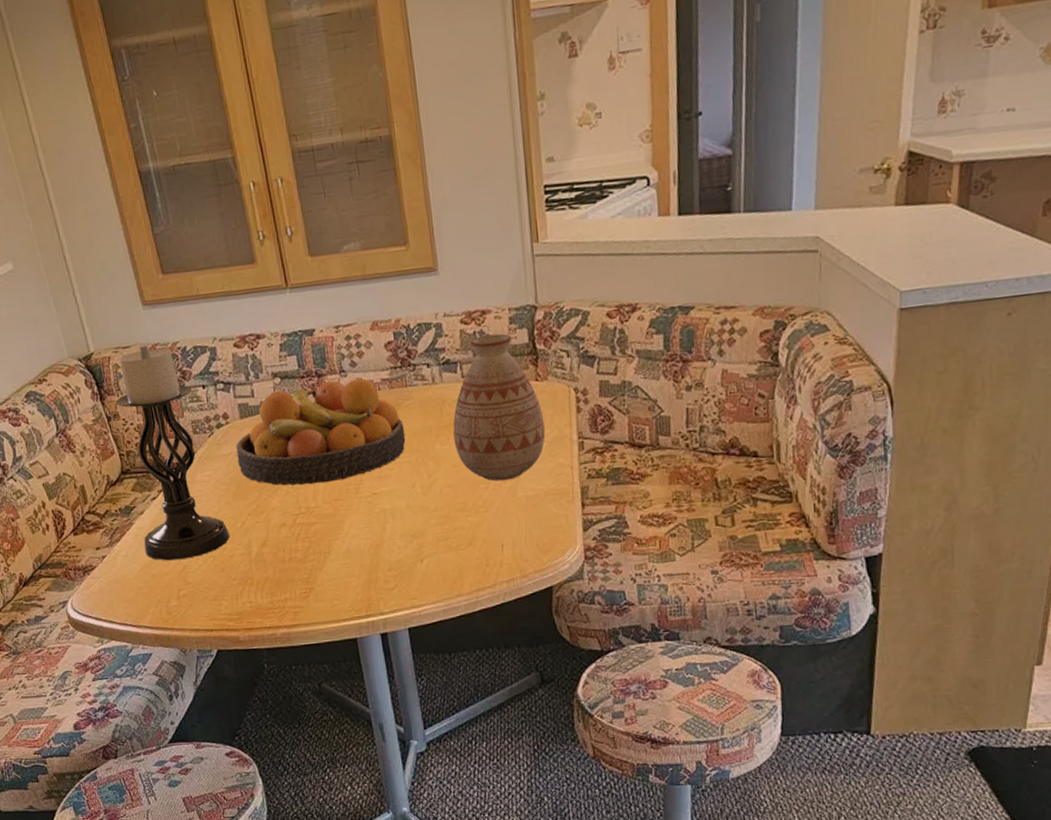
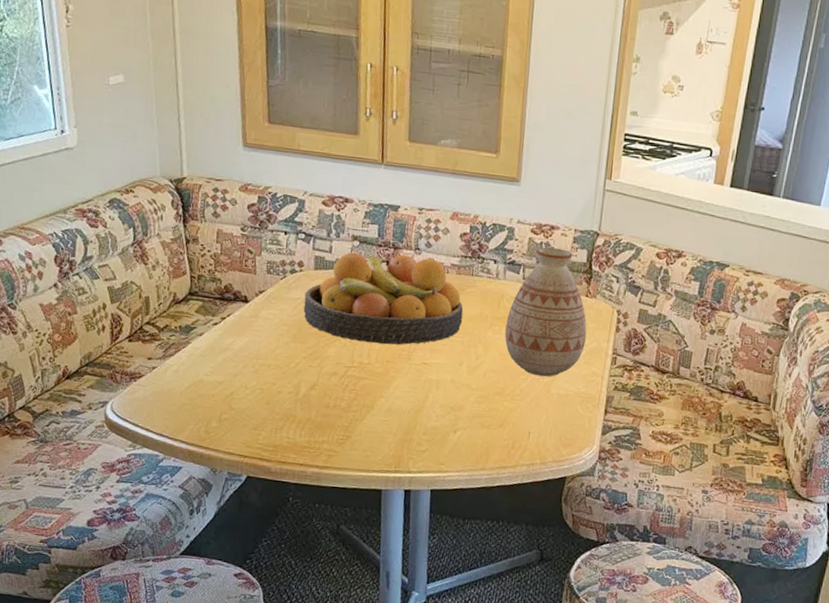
candle holder: present [116,344,231,561] -> none [196,181,282,386]

